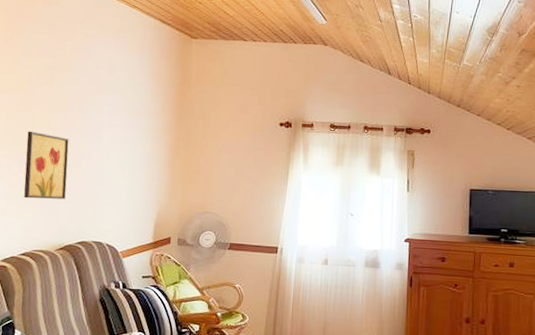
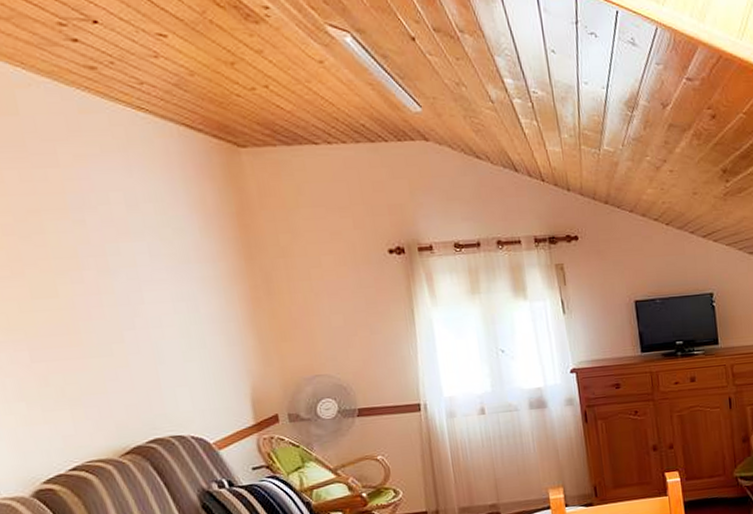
wall art: present [24,131,69,200] -> none [26,303,114,396]

